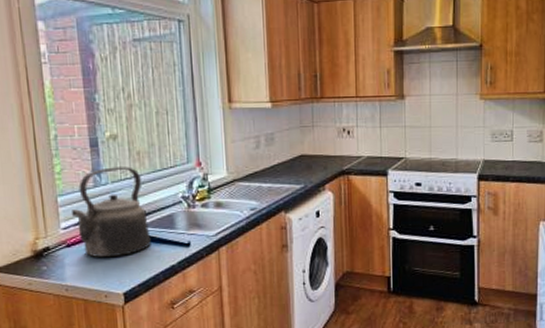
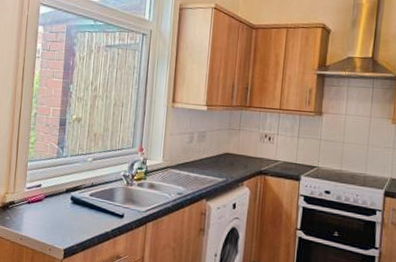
kettle: present [71,167,151,258] -> none [35,143,94,218]

